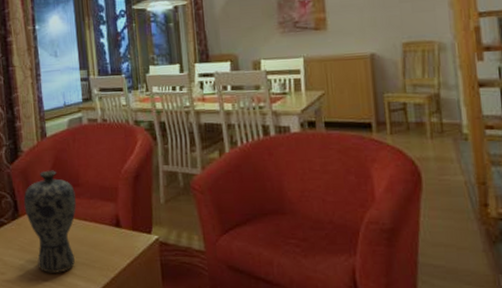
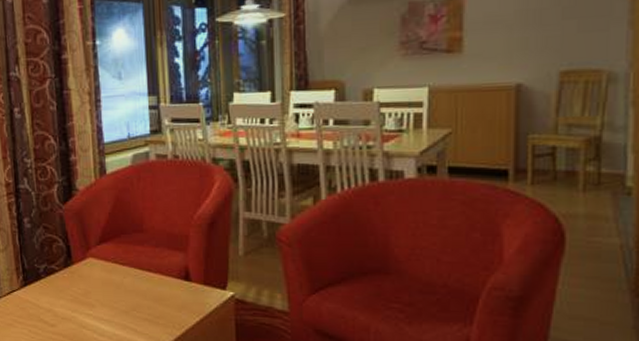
vase: present [23,170,76,273] -> none [77,212,139,328]

